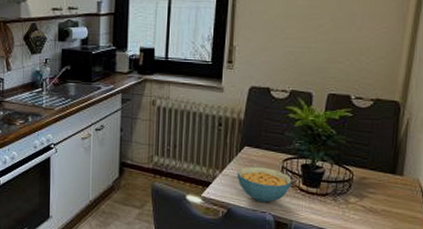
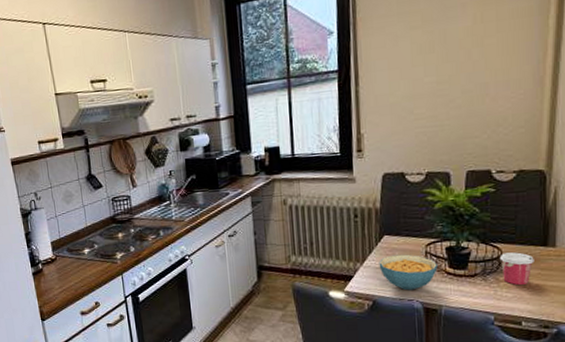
cup: none [350,176,383,210] -> present [499,252,534,286]

